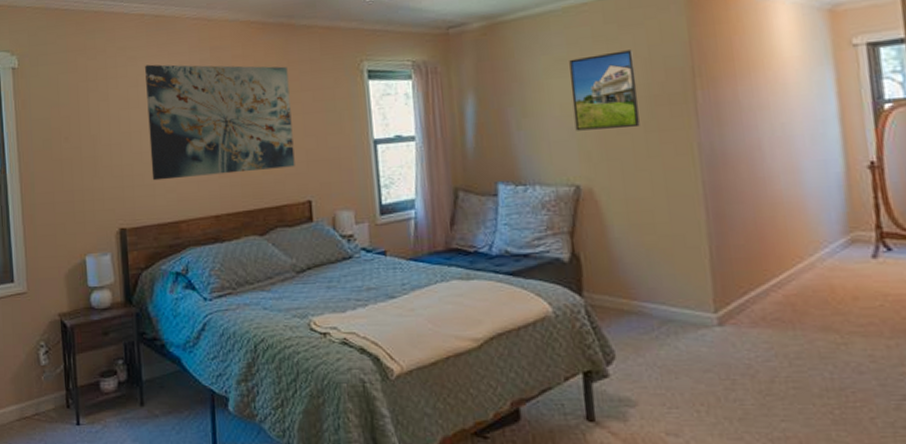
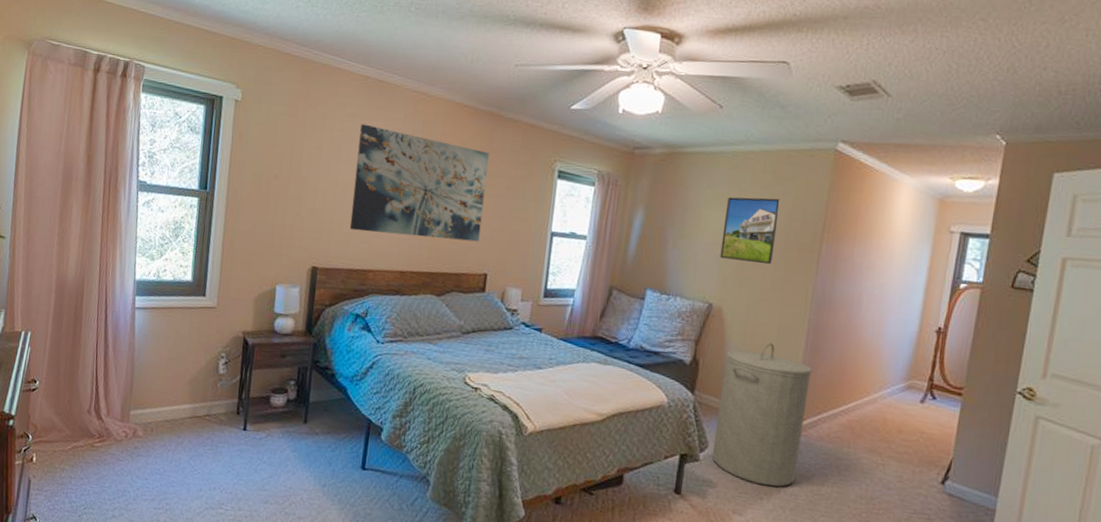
laundry hamper: none [610,218,736,394] -> present [711,342,812,487]

